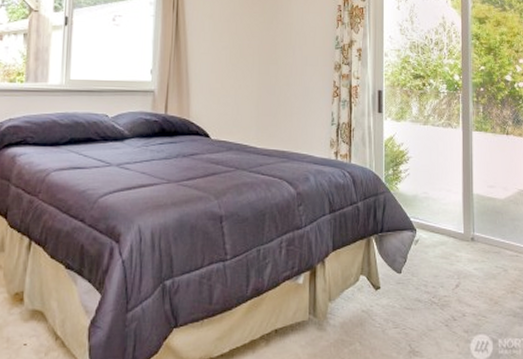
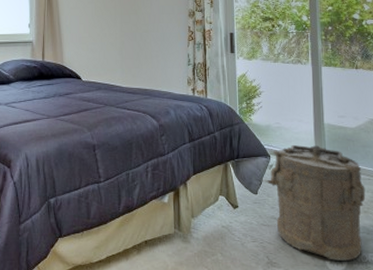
laundry hamper: none [408,217,513,347] -> present [263,144,366,261]

